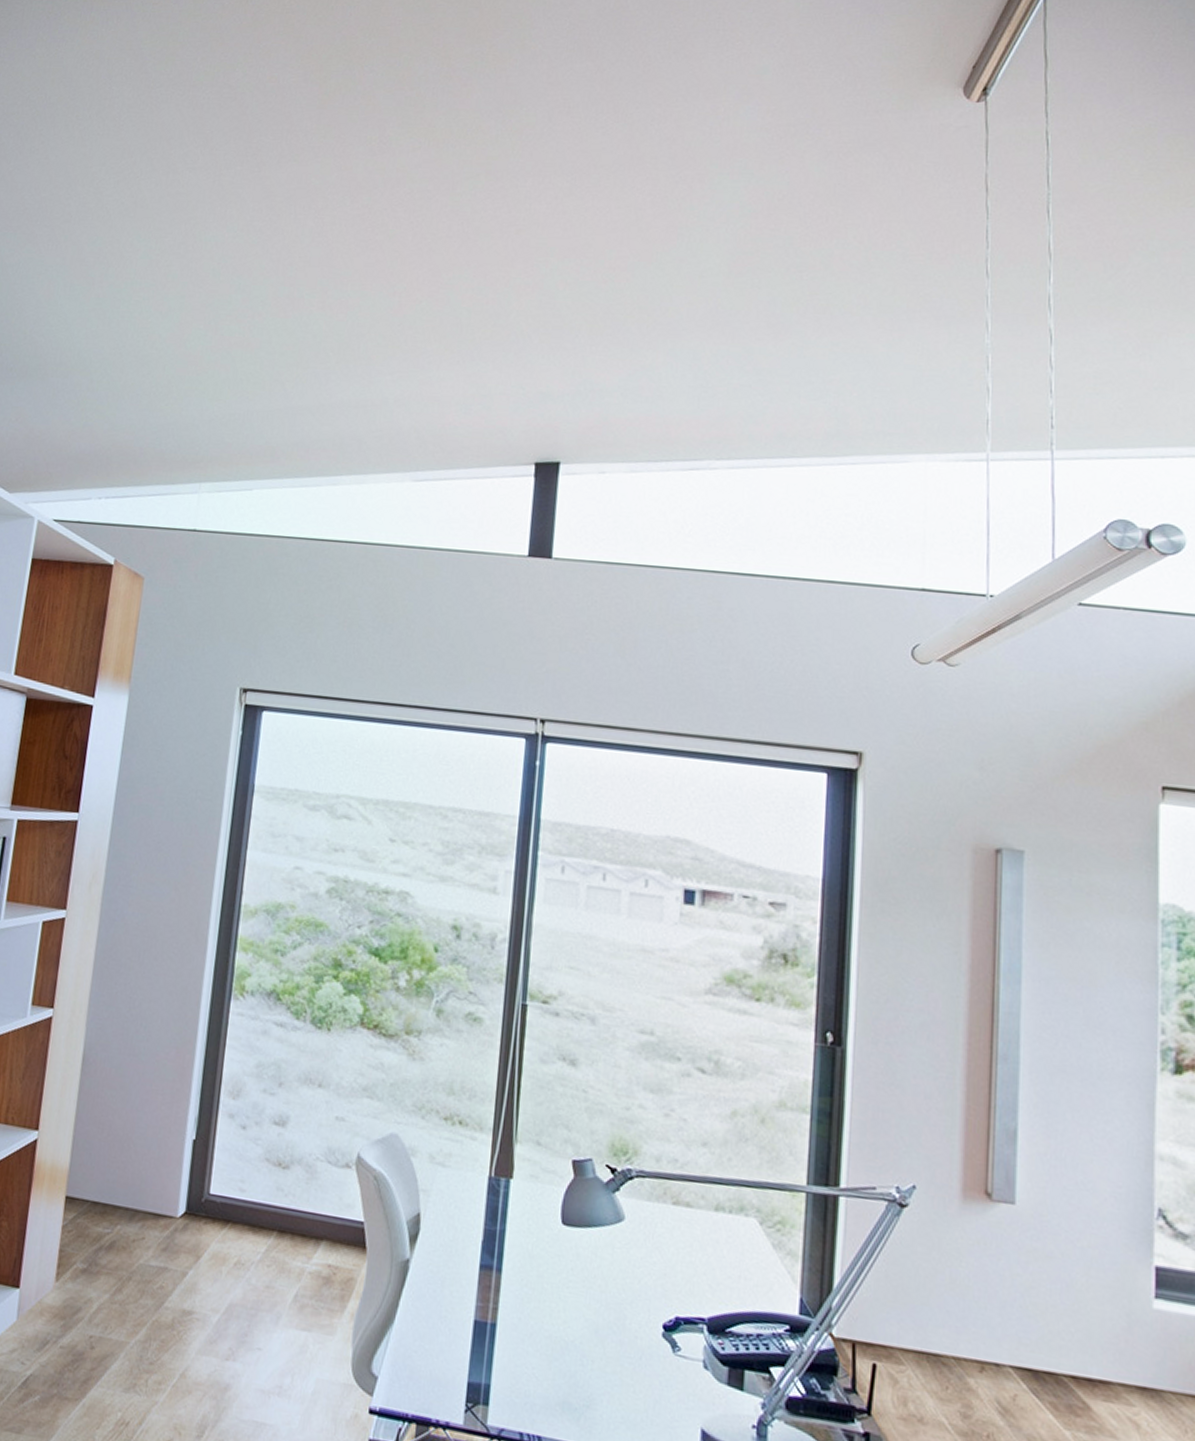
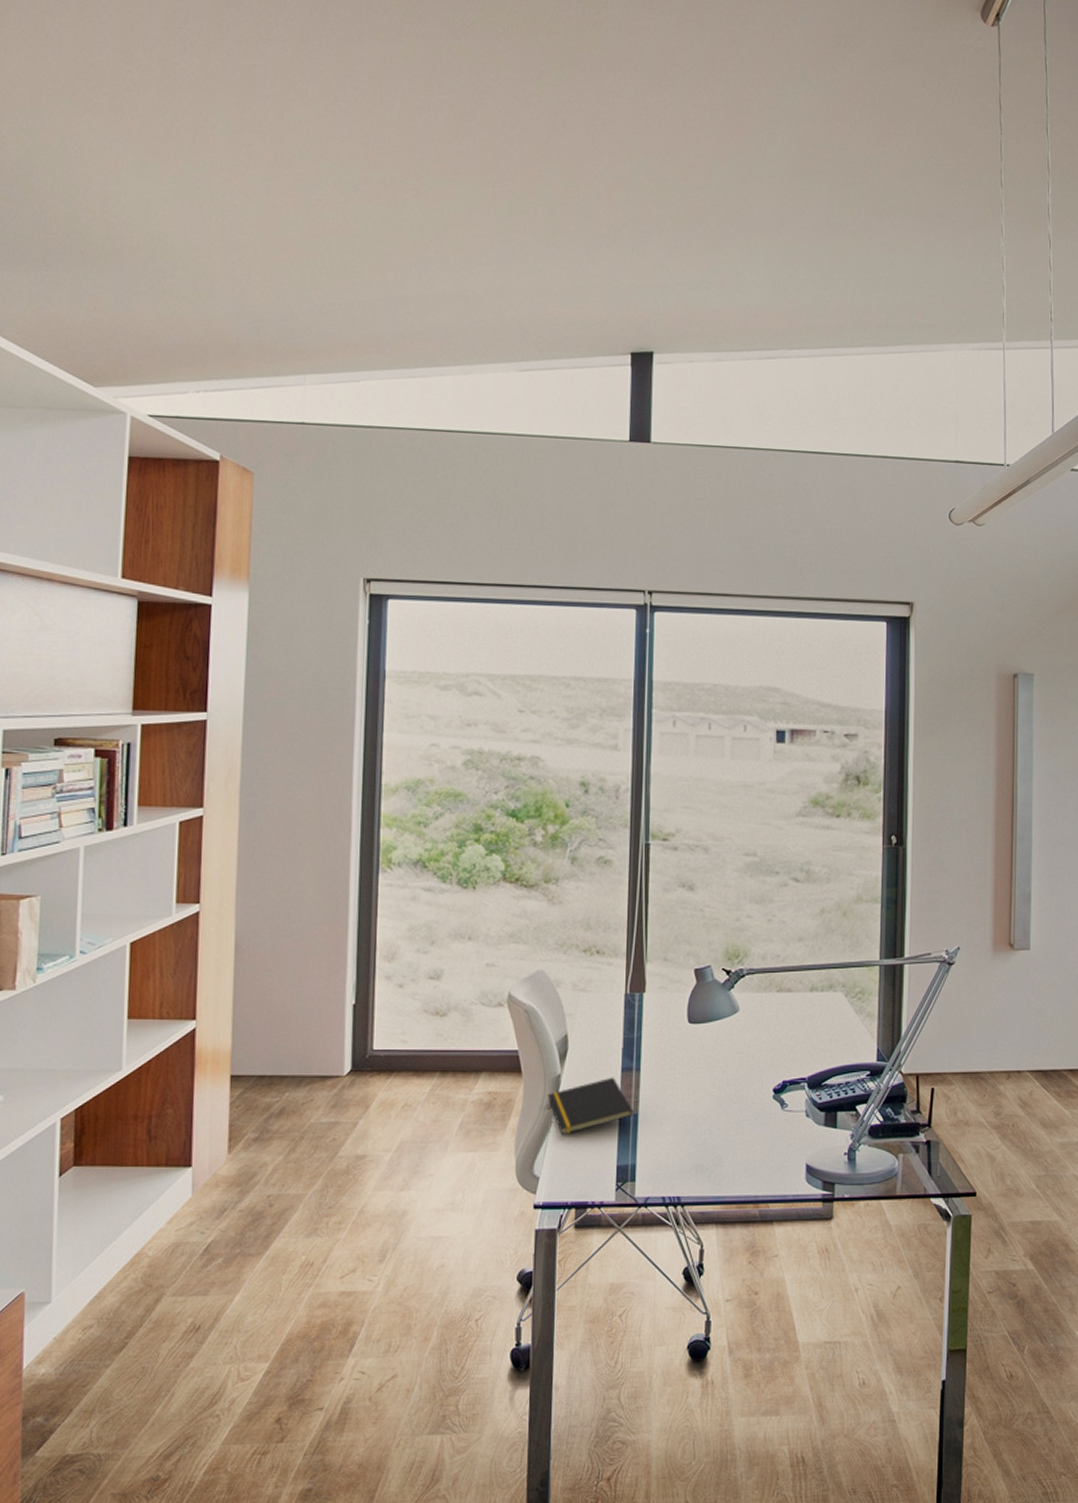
notepad: none [392,1273,491,1332] -> present [547,1077,634,1135]

